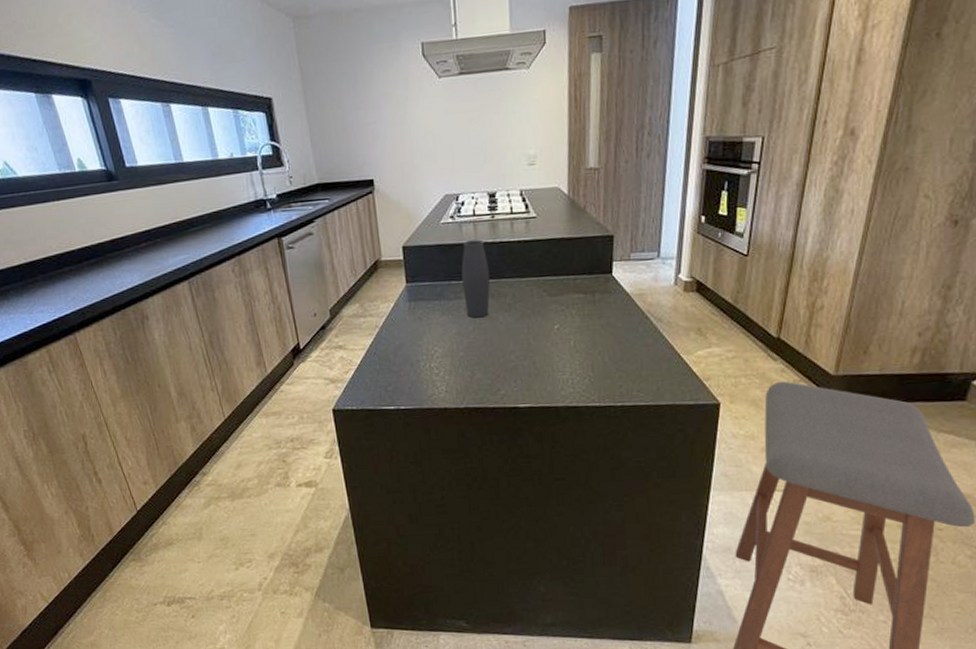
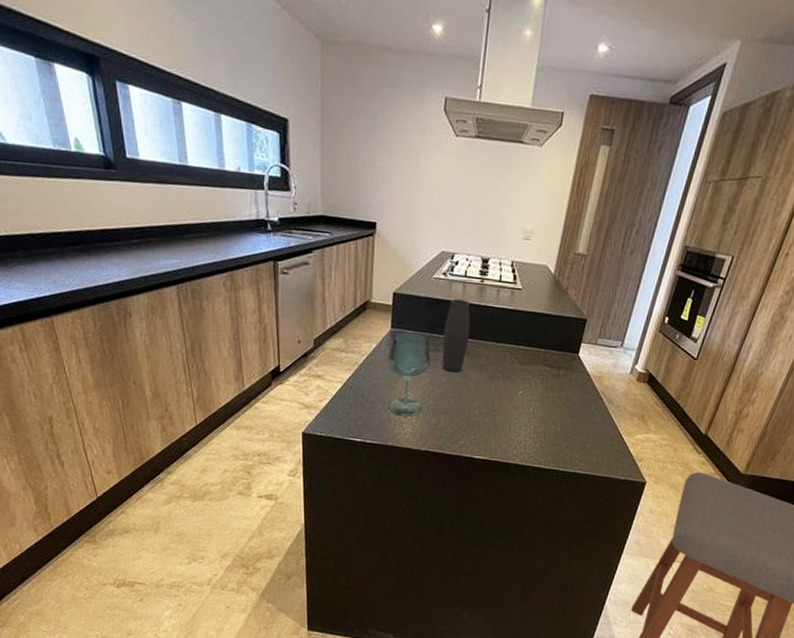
wine glass: none [406,283,454,374] -> present [386,332,431,417]

